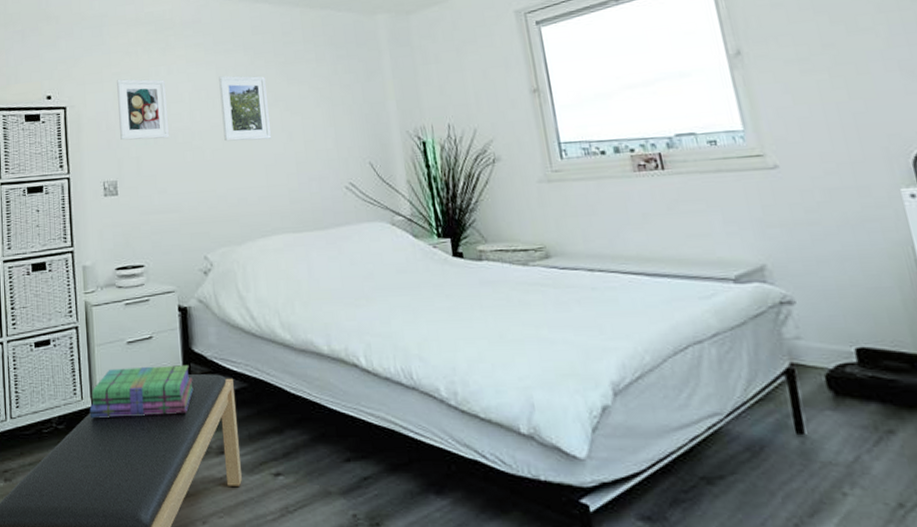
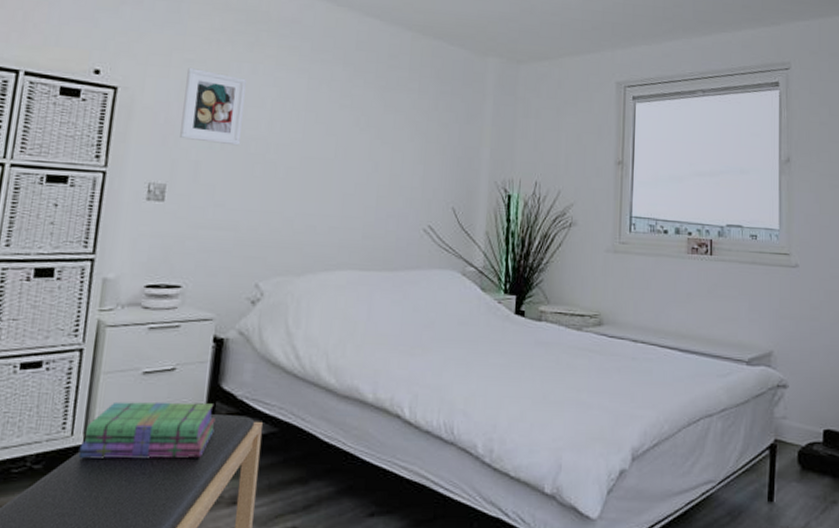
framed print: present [219,75,271,142] -> none [303,88,361,166]

